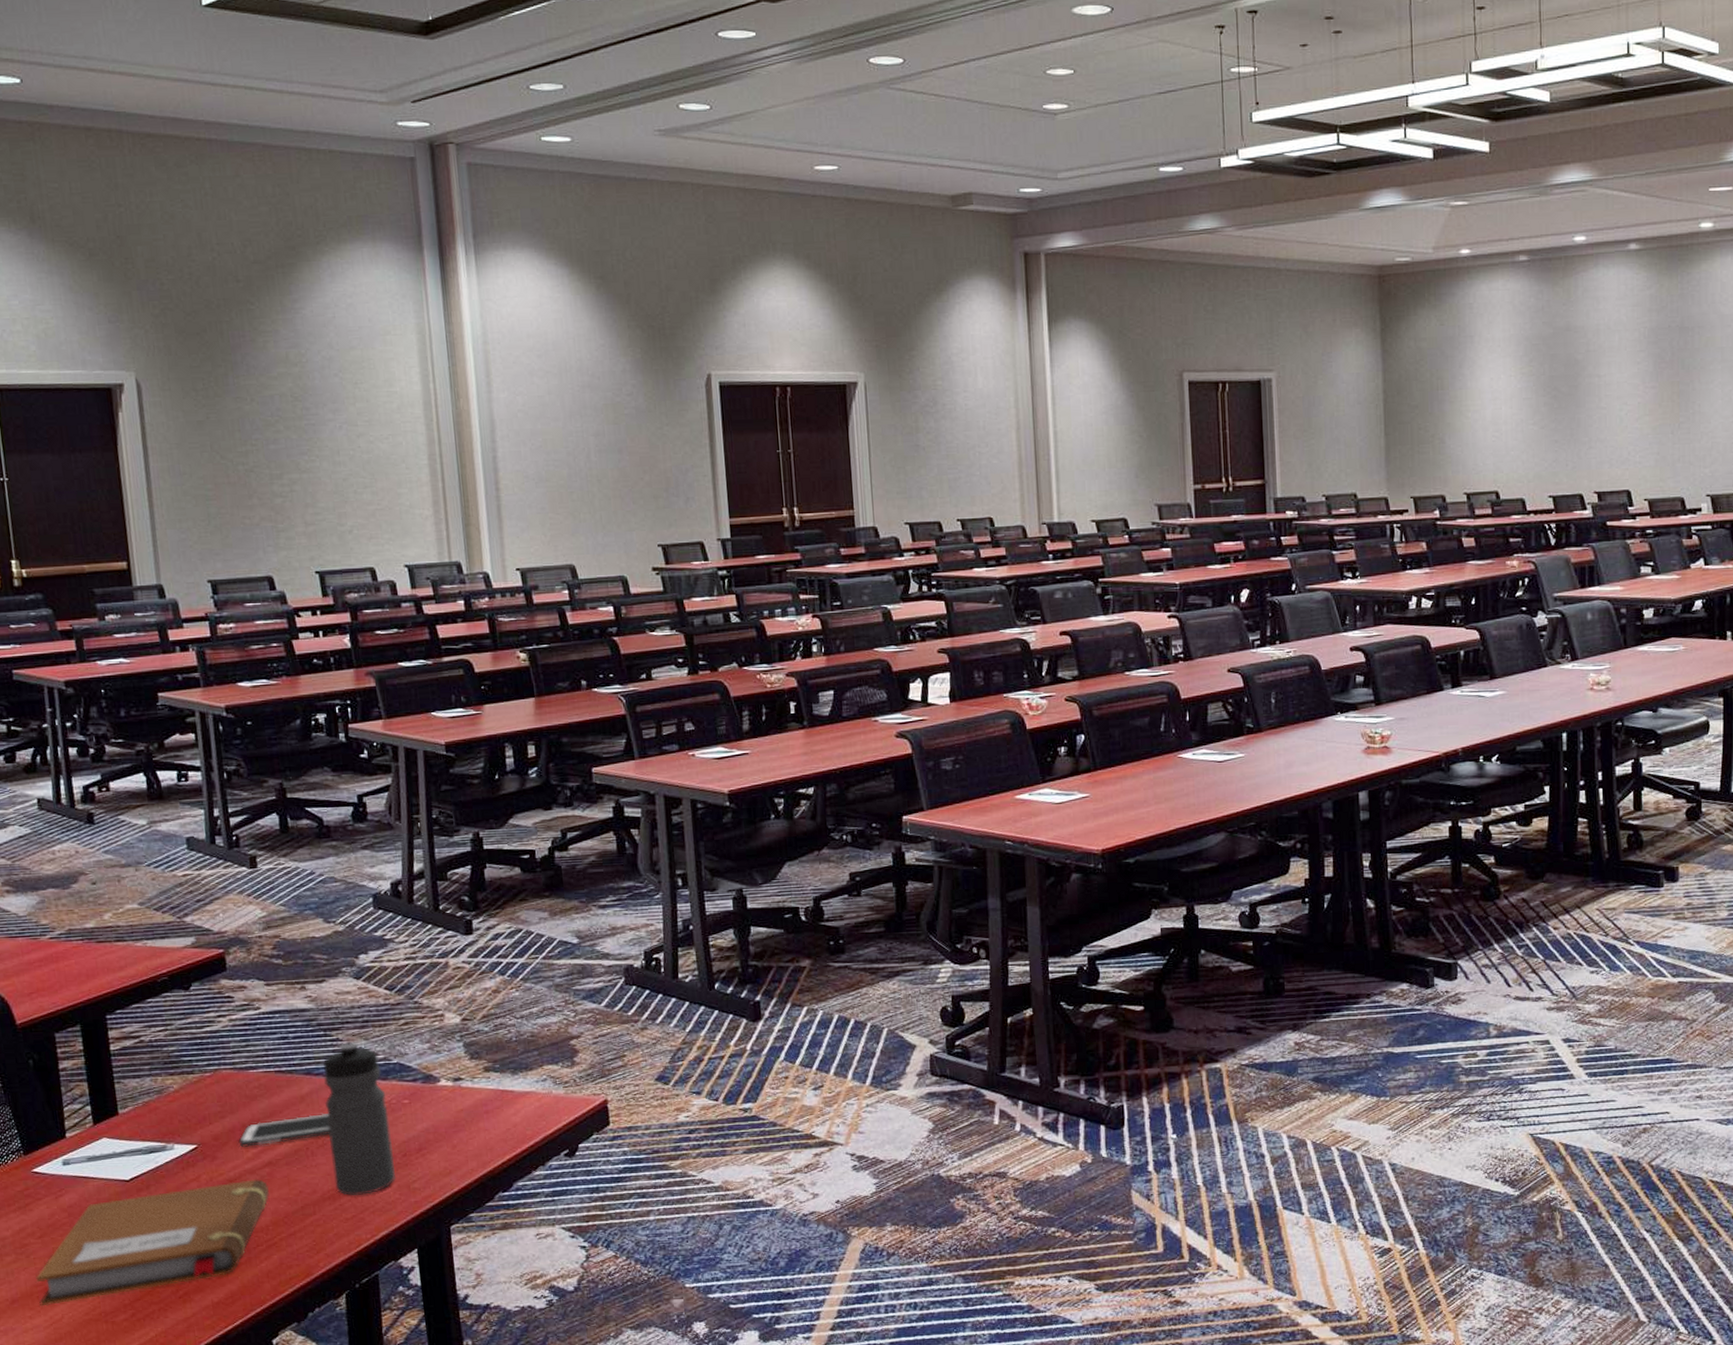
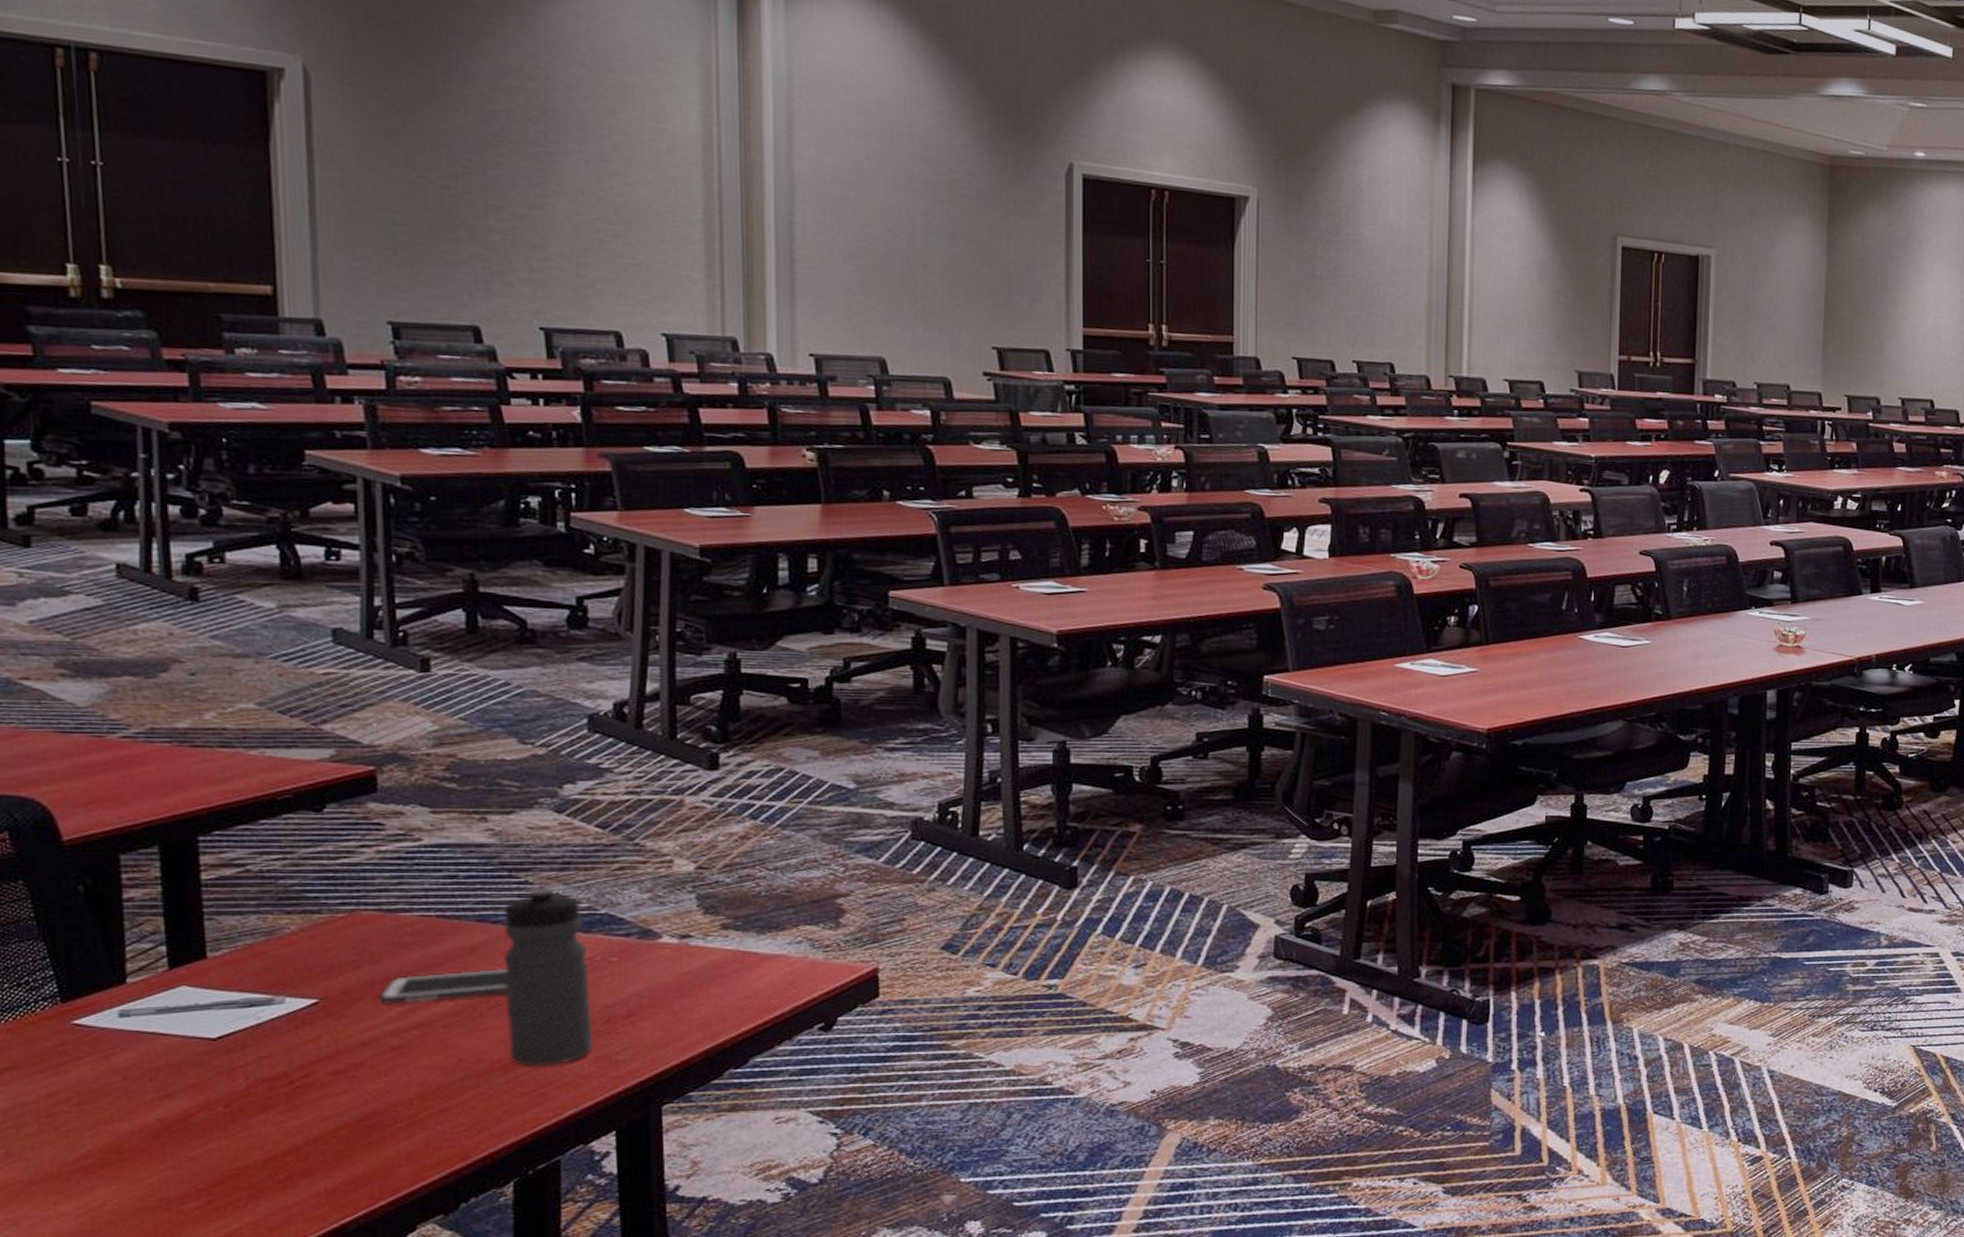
notebook: present [36,1179,269,1307] -> none [68,1043,417,1190]

